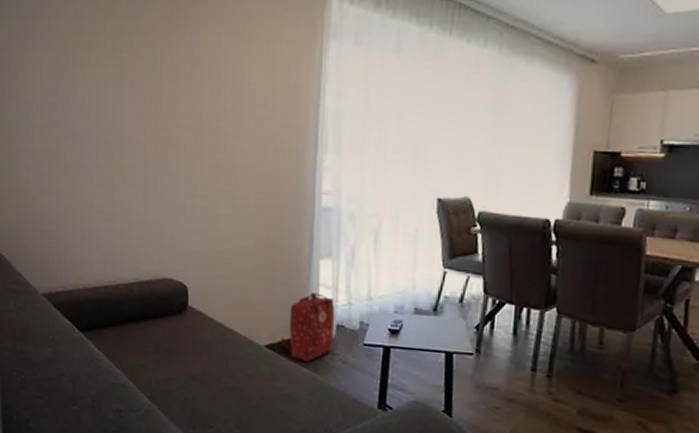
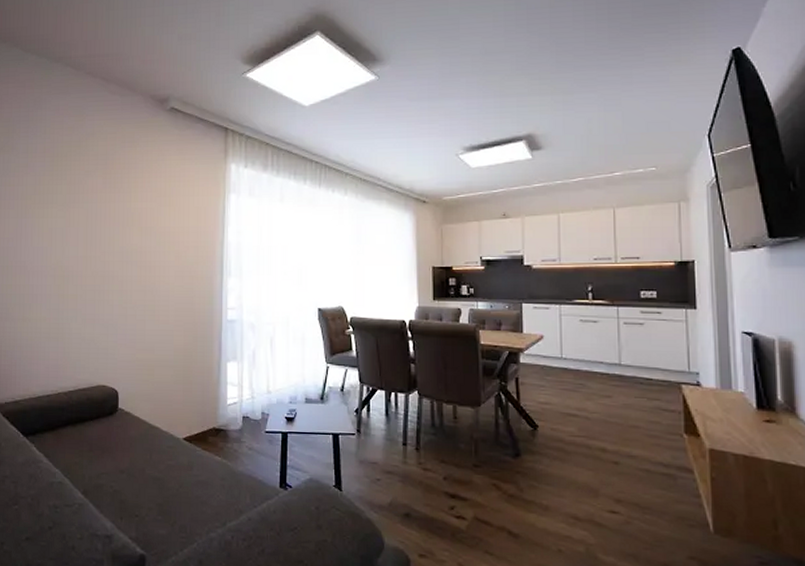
backpack: present [280,292,335,362] -> none [195,390,241,450]

